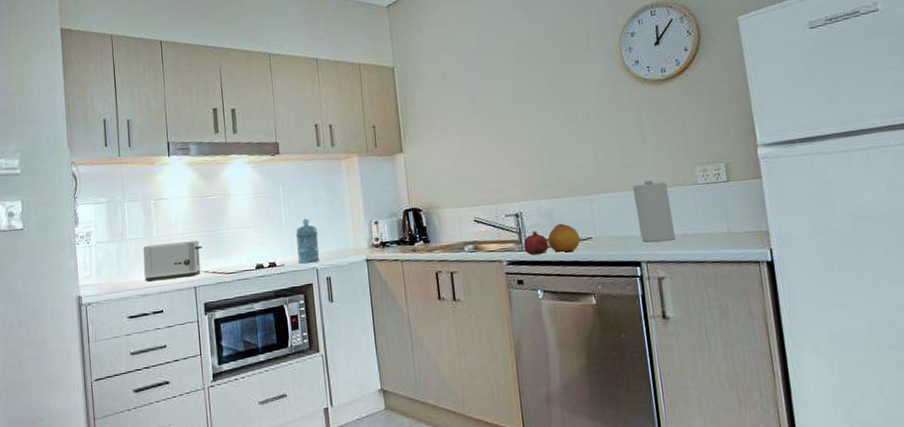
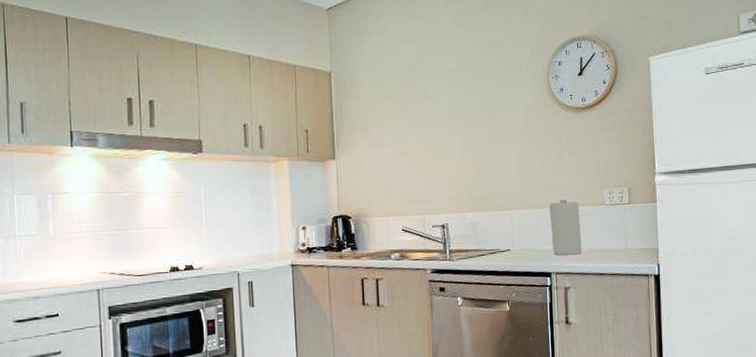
toaster: present [143,240,202,282] -> none [35,240,108,283]
canister: present [295,218,320,264] -> none [216,221,242,267]
fruit: present [523,231,549,256] -> none [447,242,470,265]
fruit: present [547,223,581,253] -> none [470,235,500,263]

